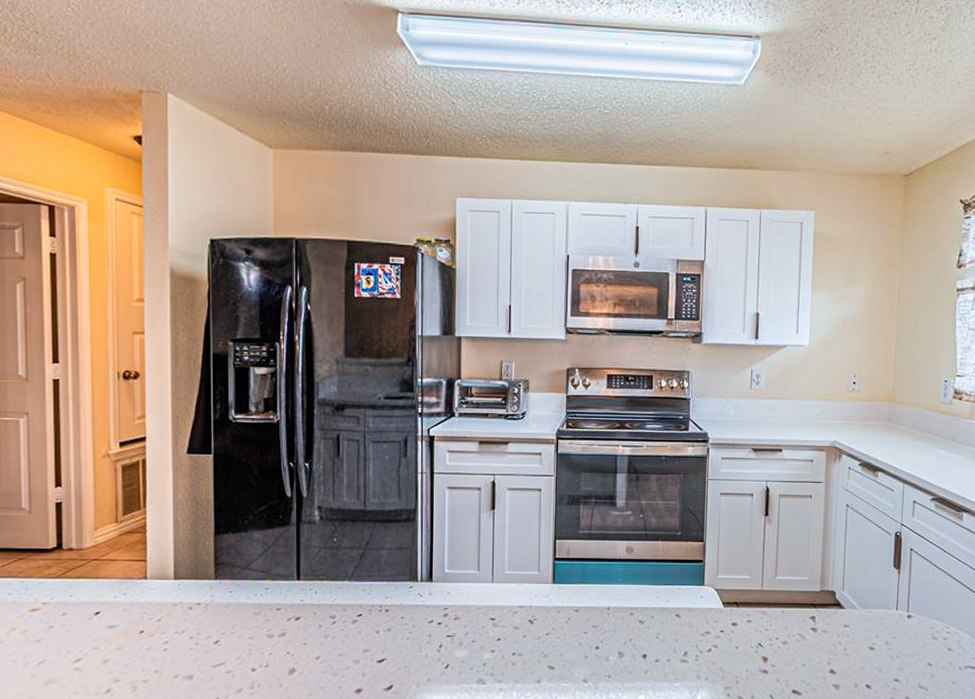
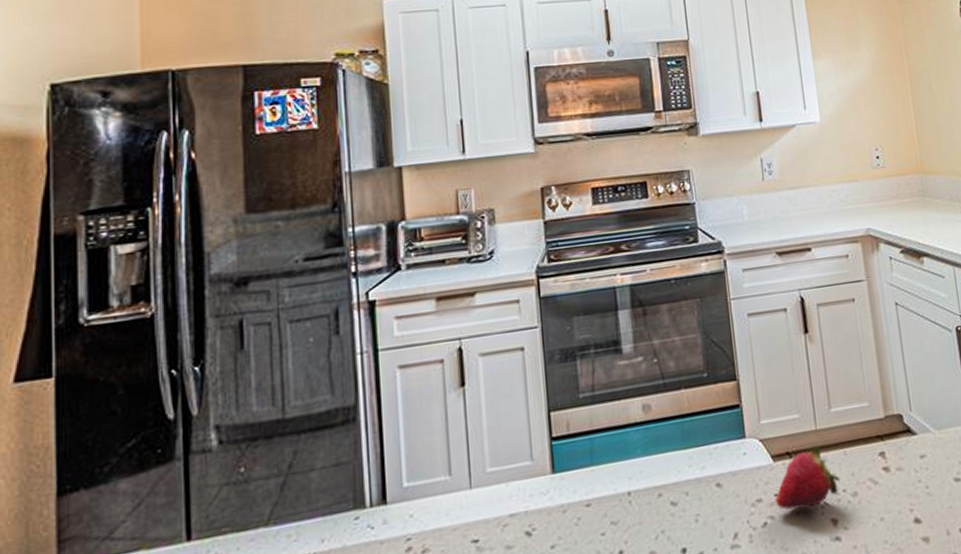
fruit: none [720,602,775,645] -> present [775,445,840,510]

